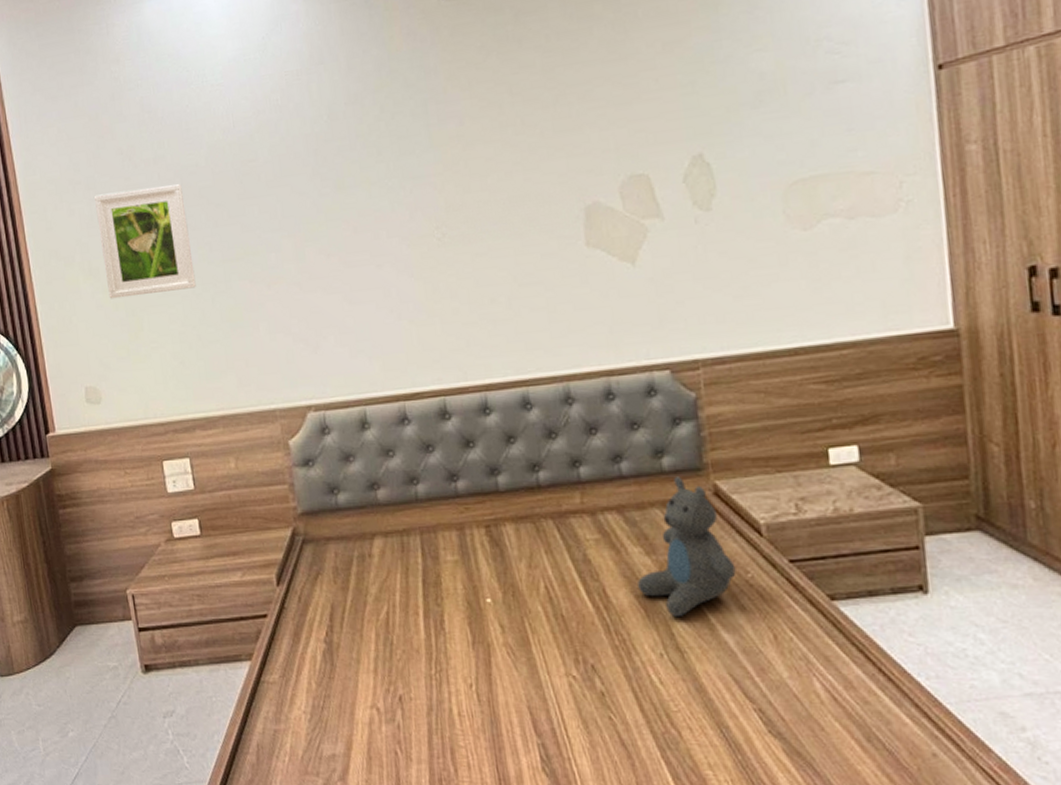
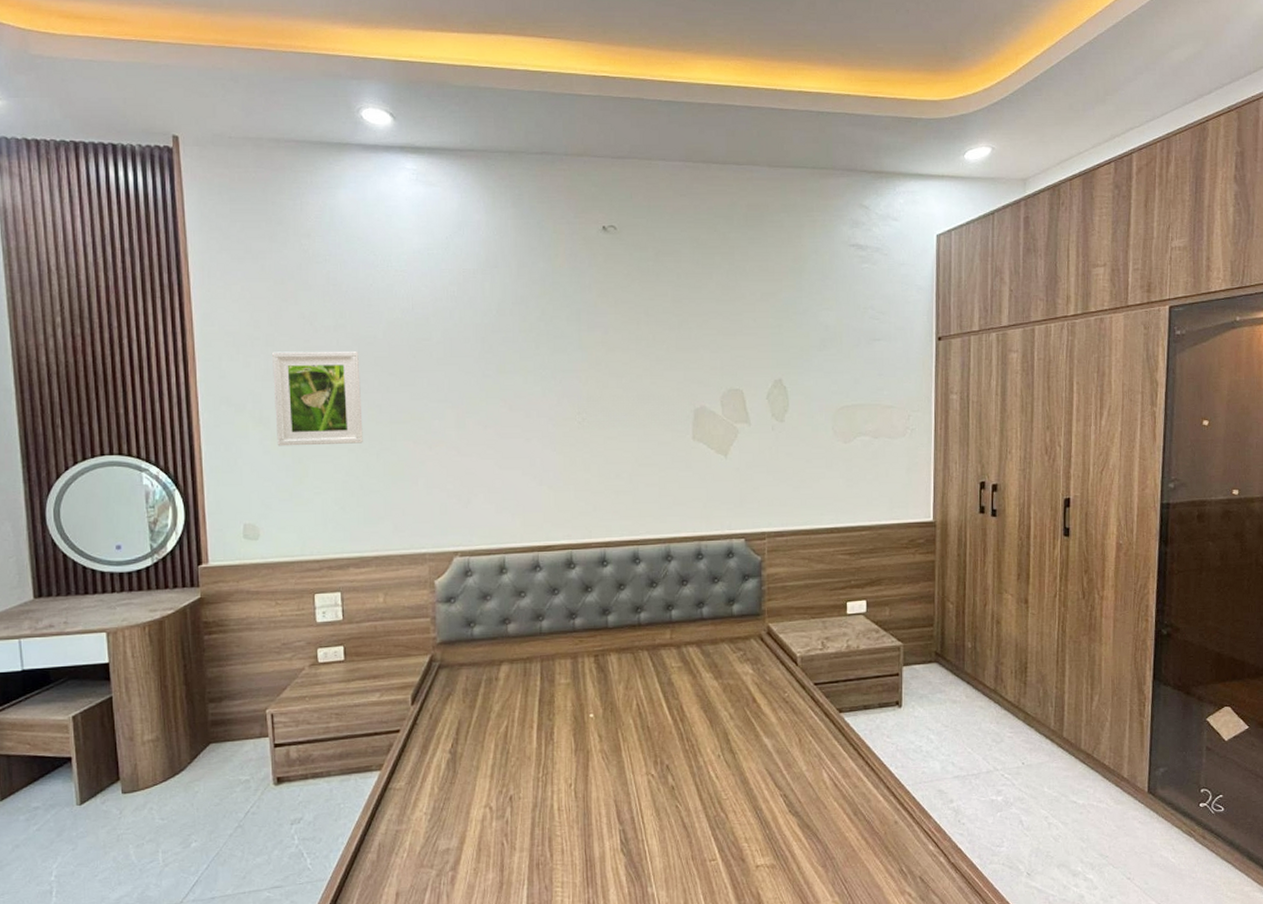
teddy bear: present [638,476,736,618] -> none [707,620,777,727]

